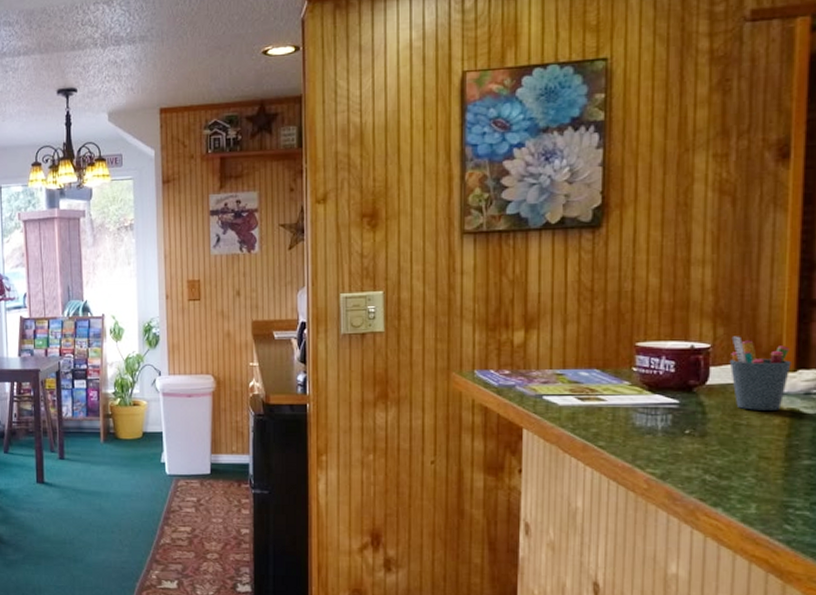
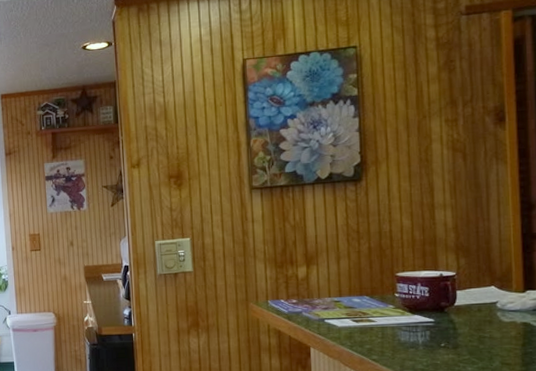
pen holder: present [729,336,791,410] -> none [471,265,521,325]

